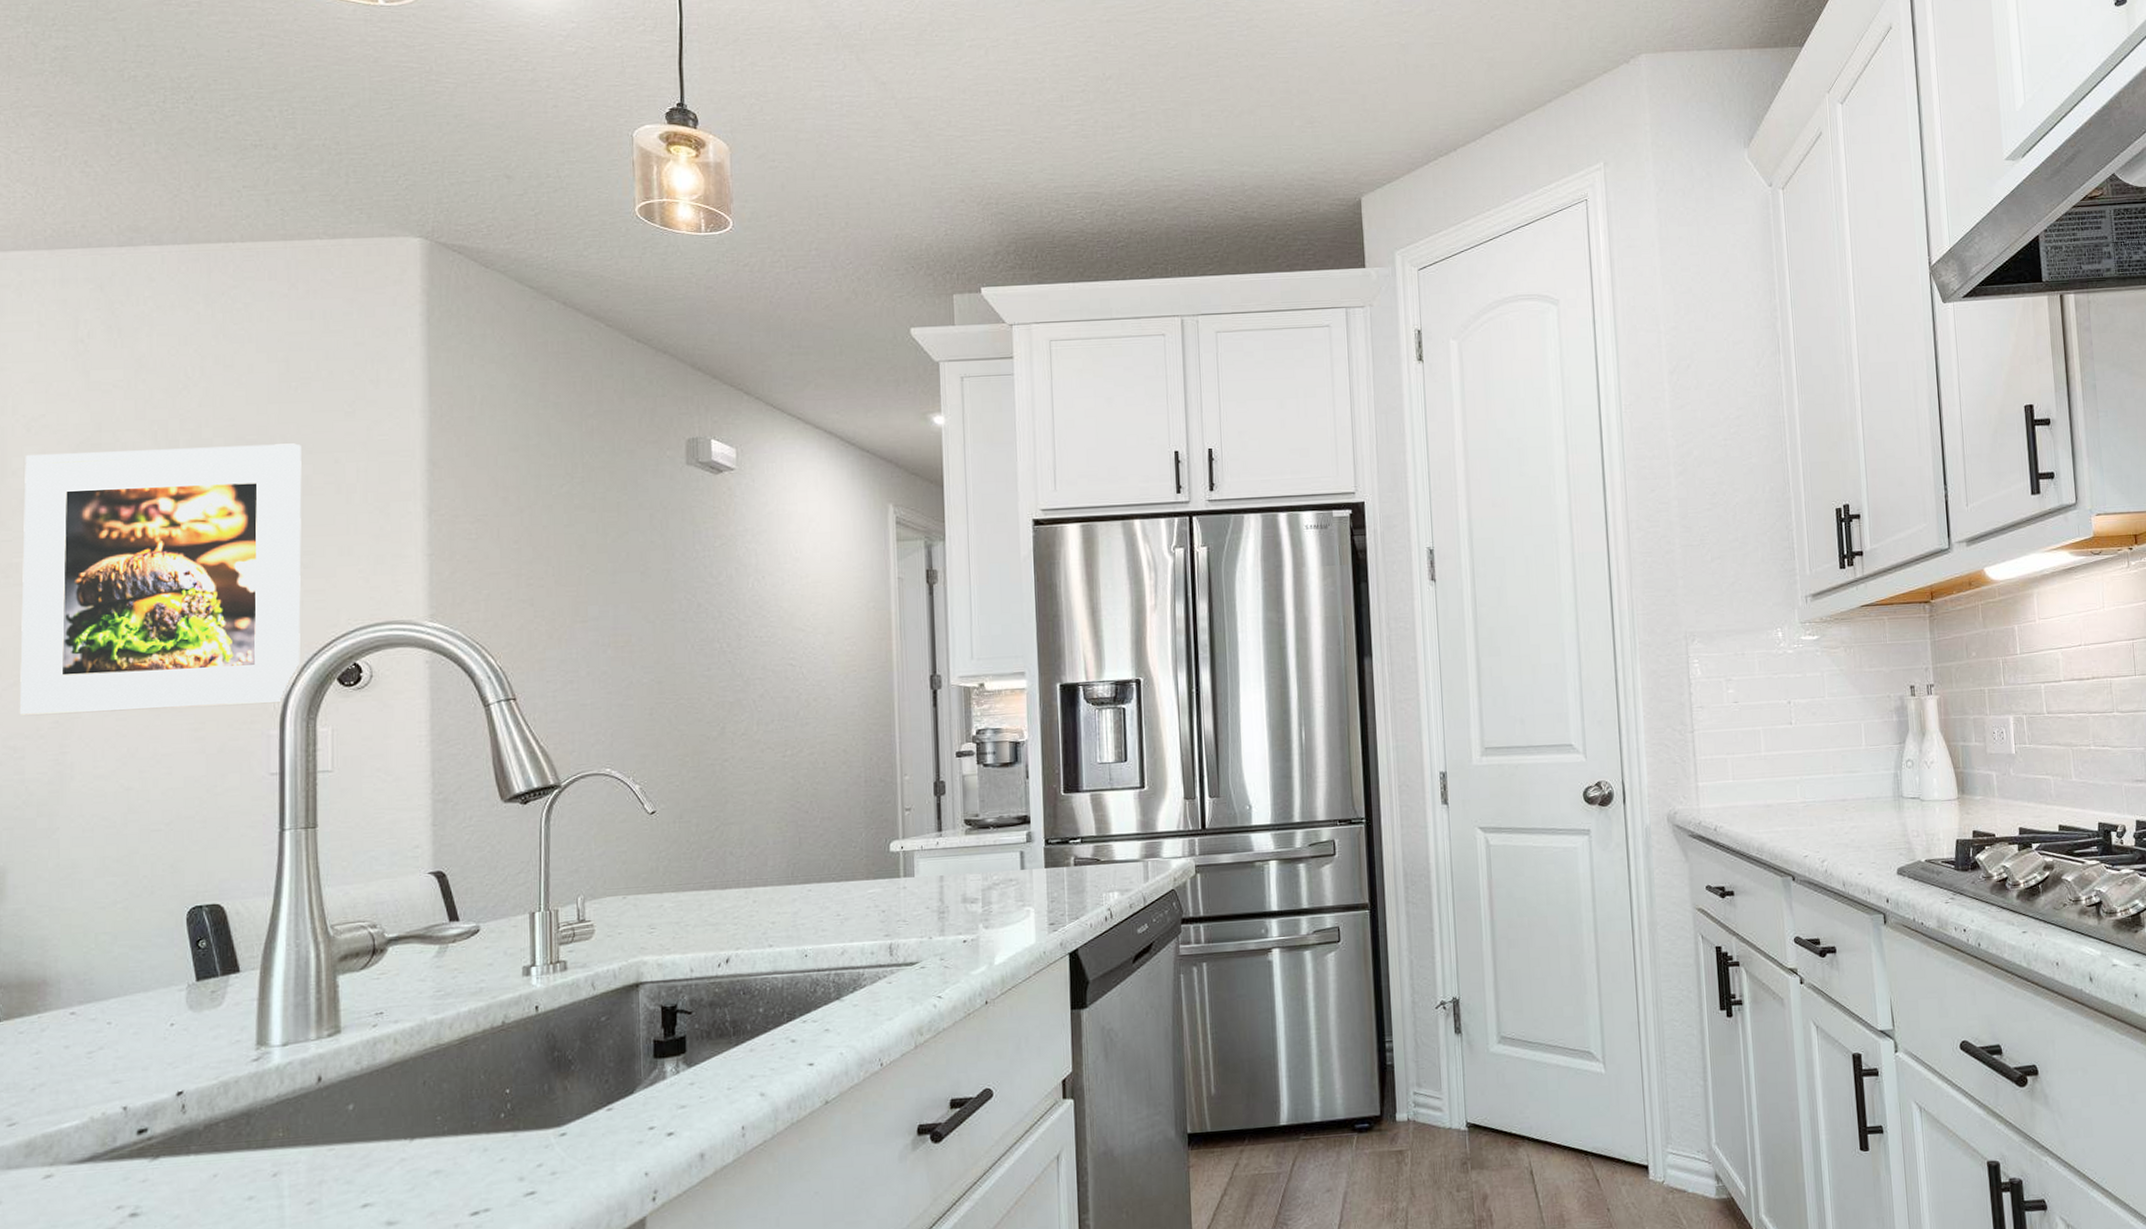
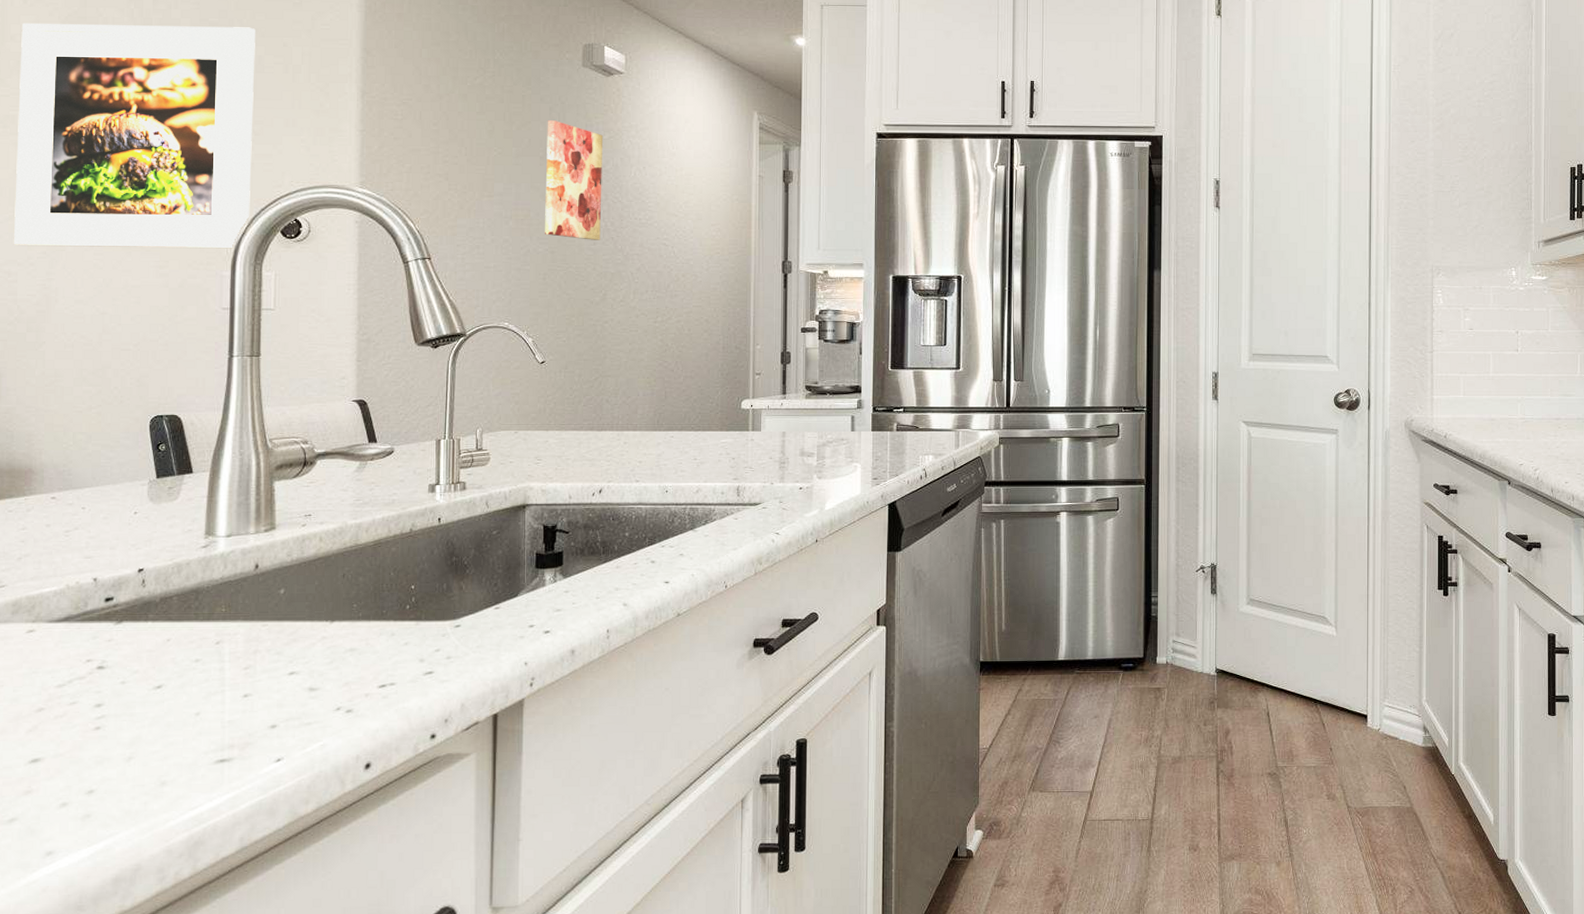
wall art: none [647,529,715,666] -> present [545,120,604,240]

